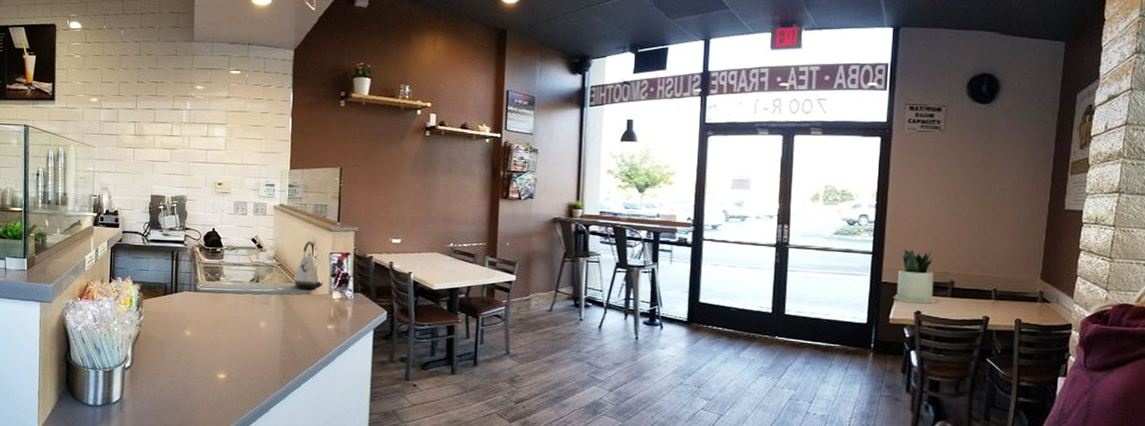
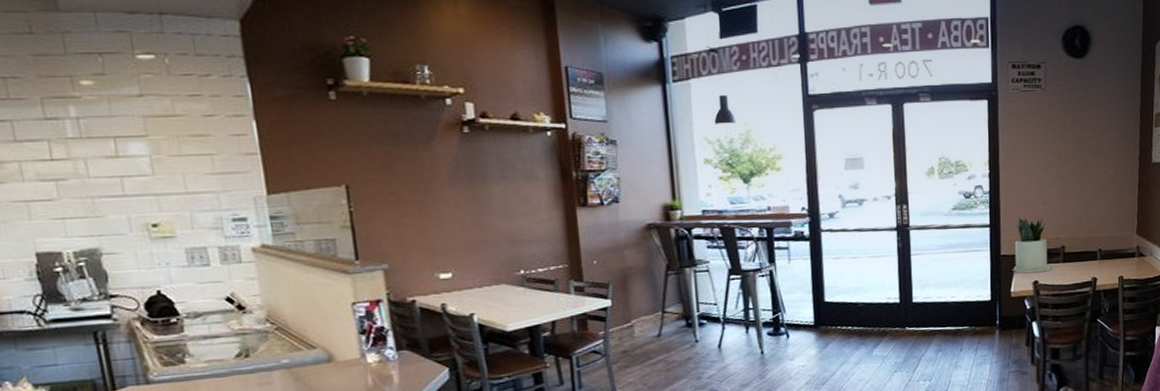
kettle: present [293,241,323,290] -> none [302,290,350,357]

